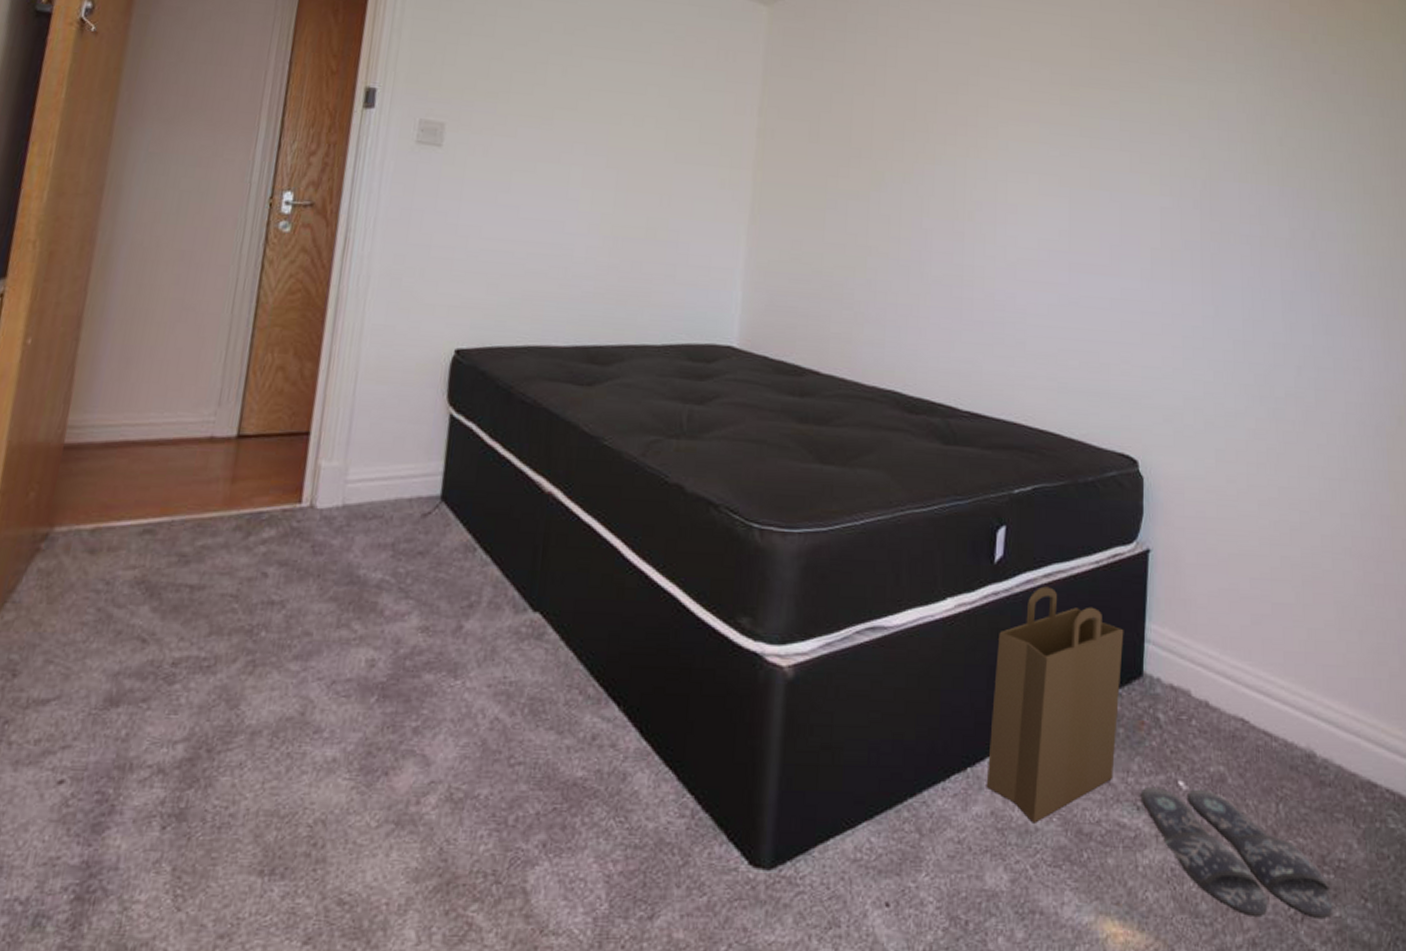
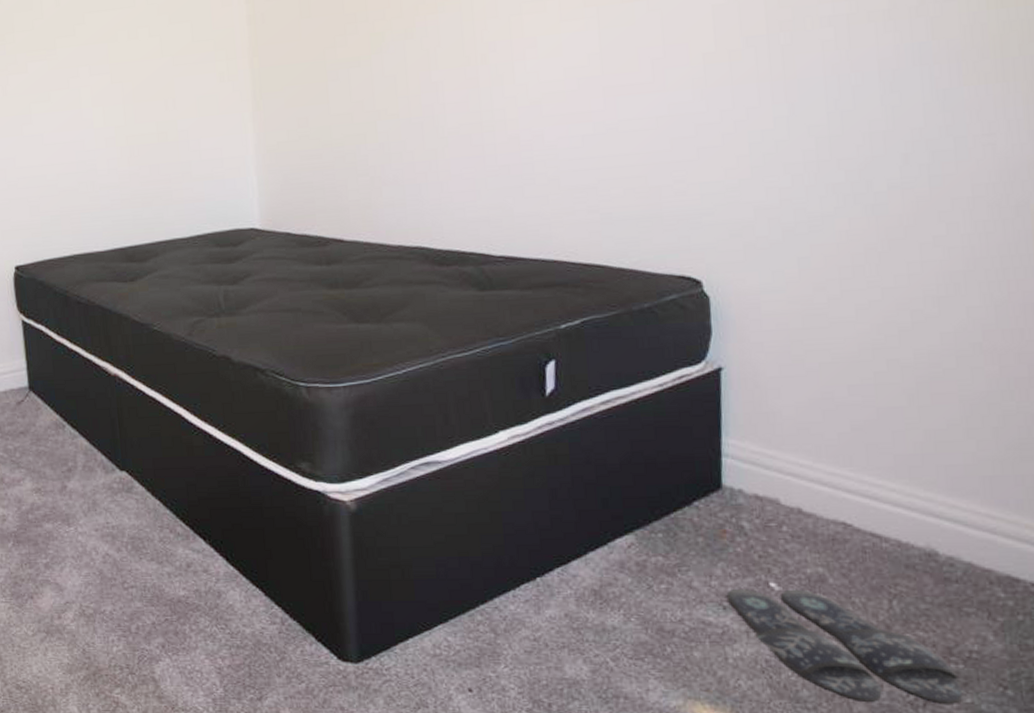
shopping bag: present [986,586,1124,823] -> none [557,412,697,623]

